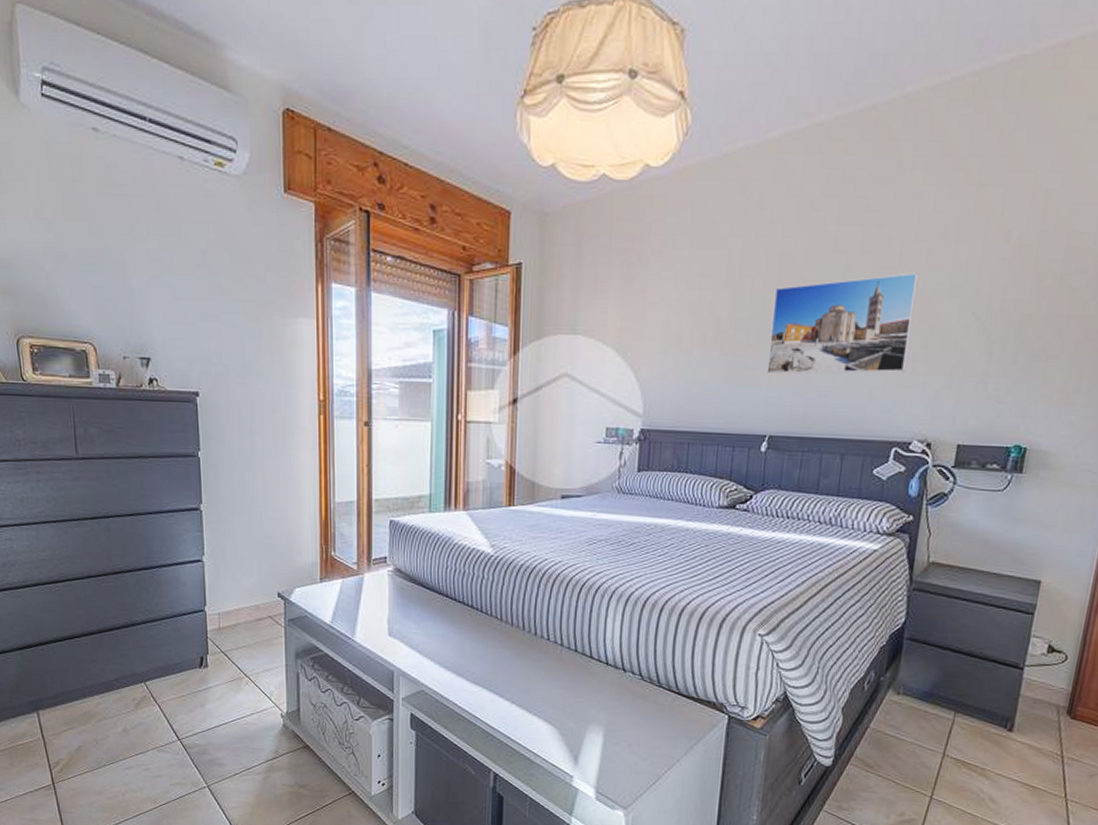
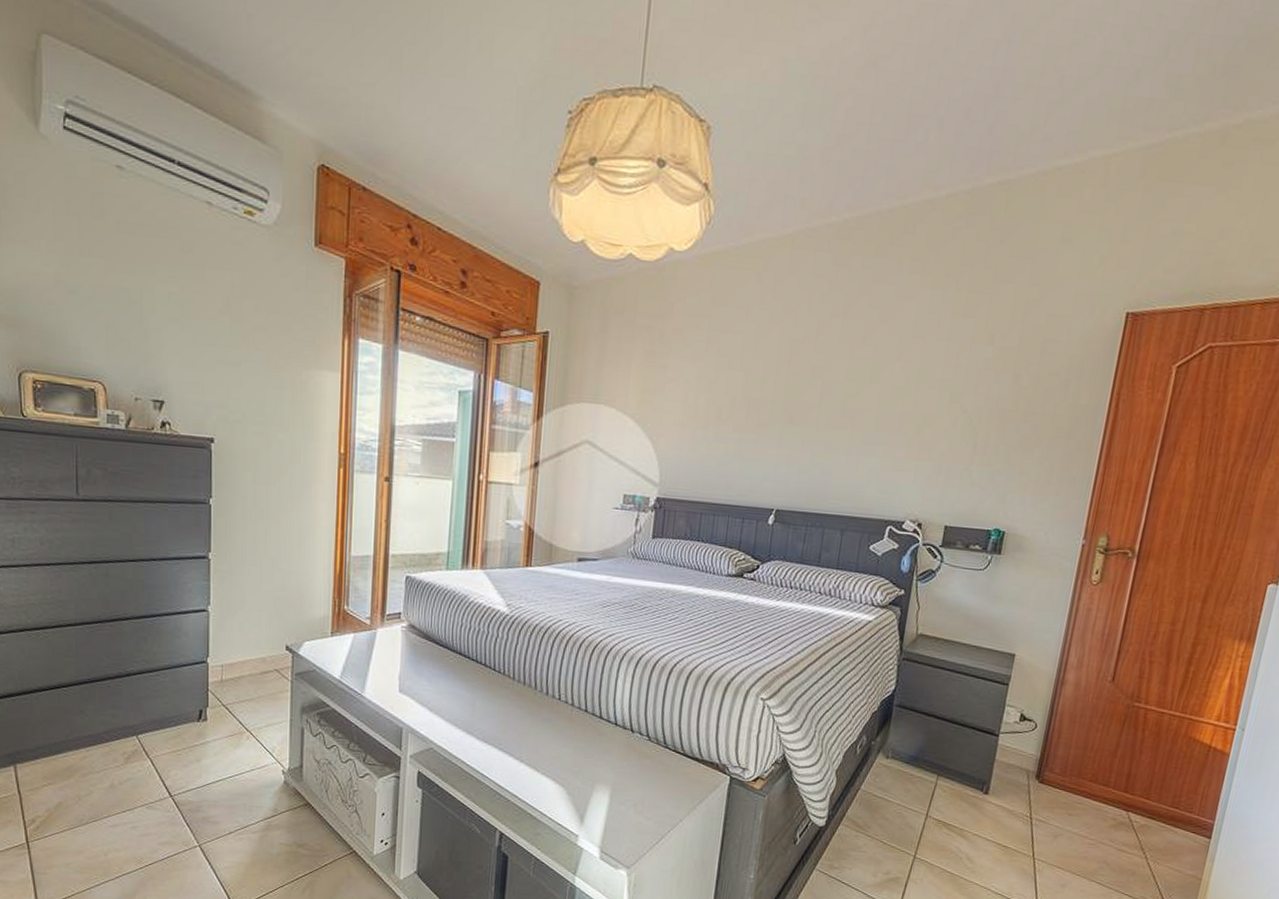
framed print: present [766,272,919,374] -> none [776,366,915,457]

